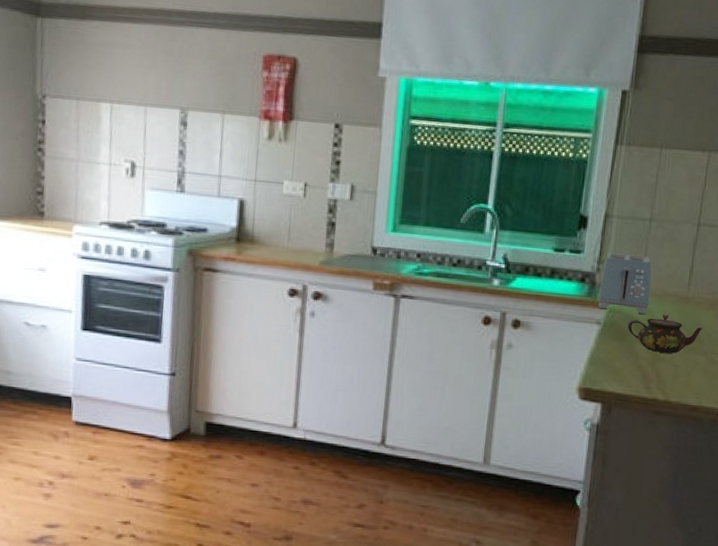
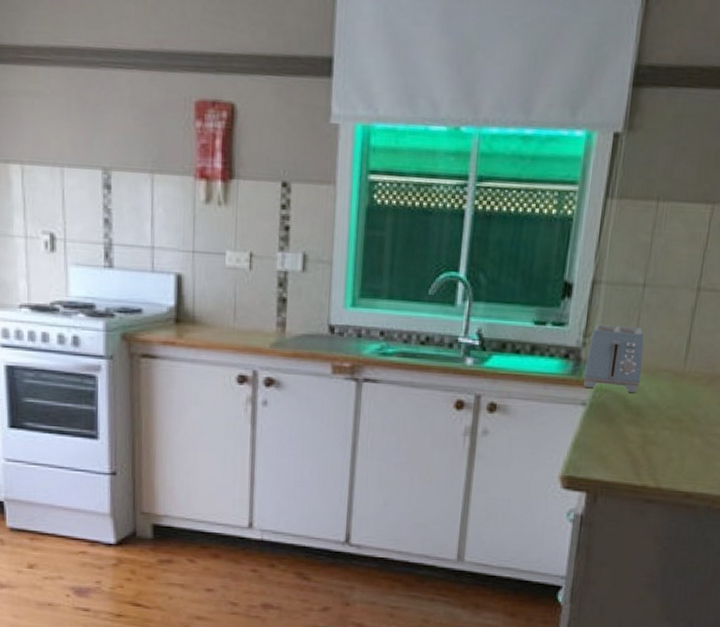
teapot: present [627,313,703,354] -> none [616,391,700,436]

